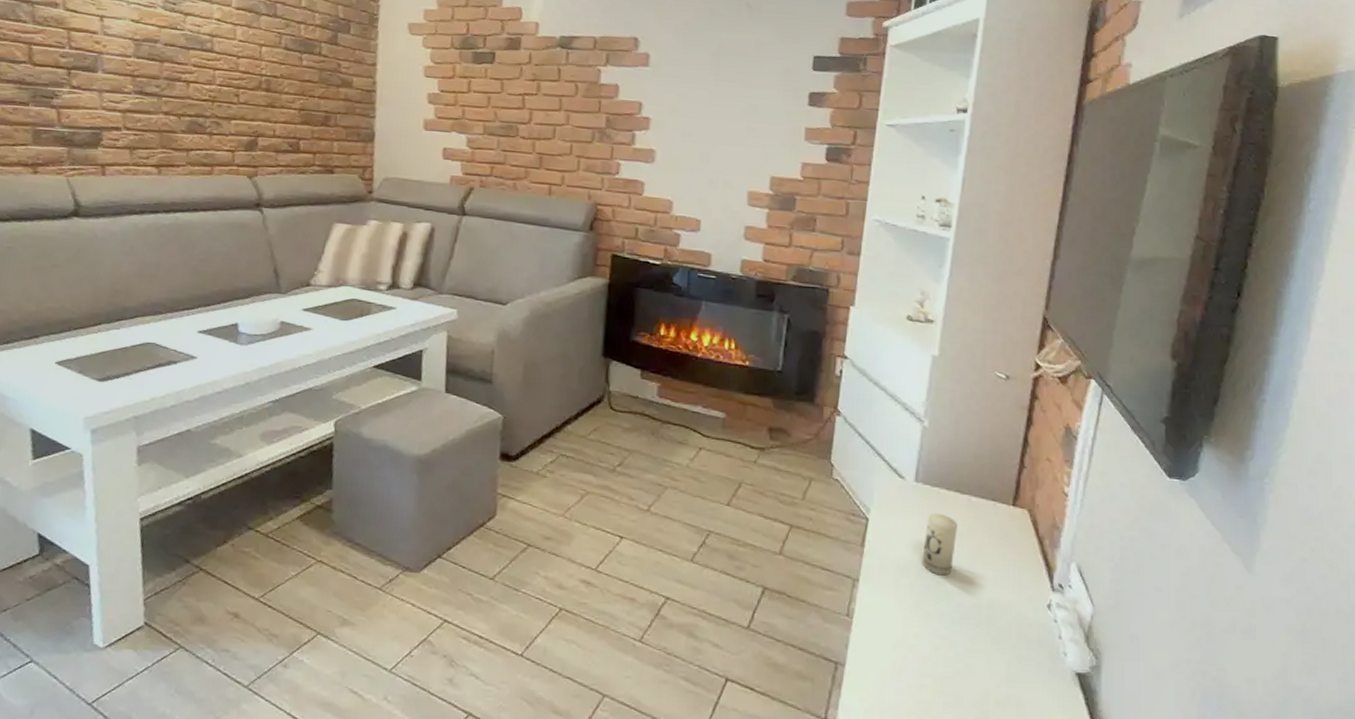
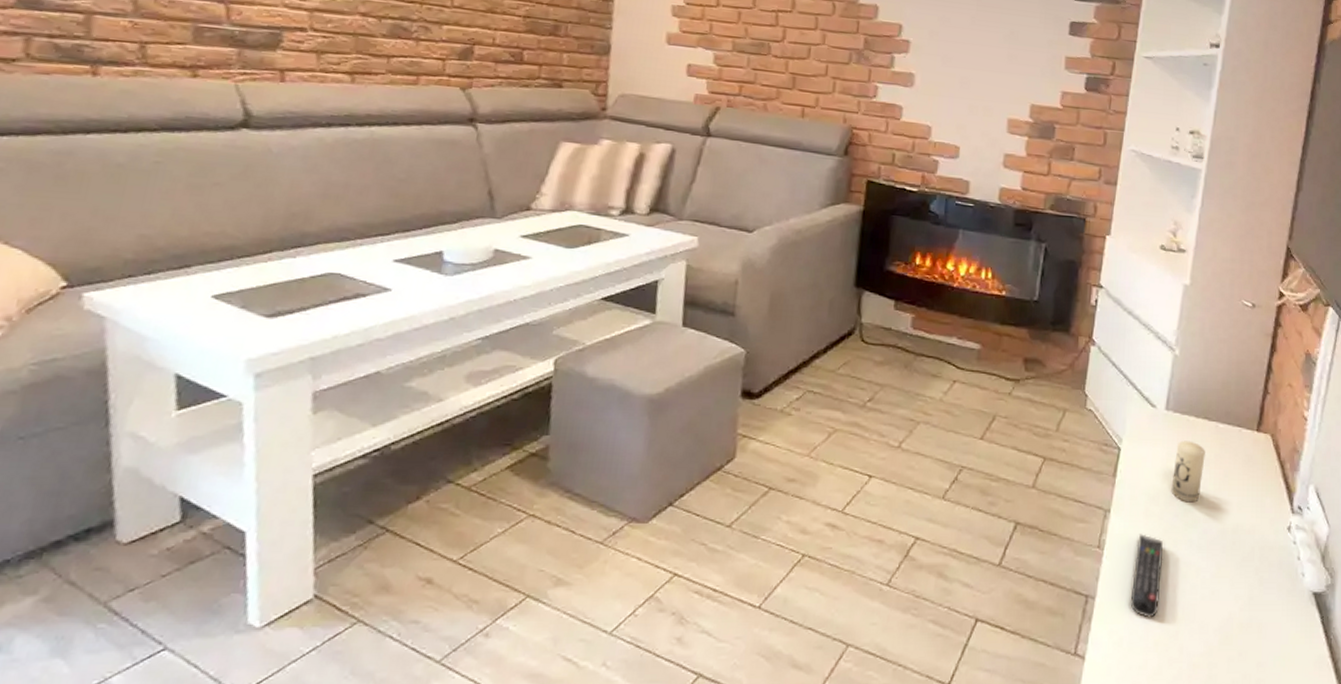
remote control: none [881,604,915,688] -> present [1130,534,1164,618]

